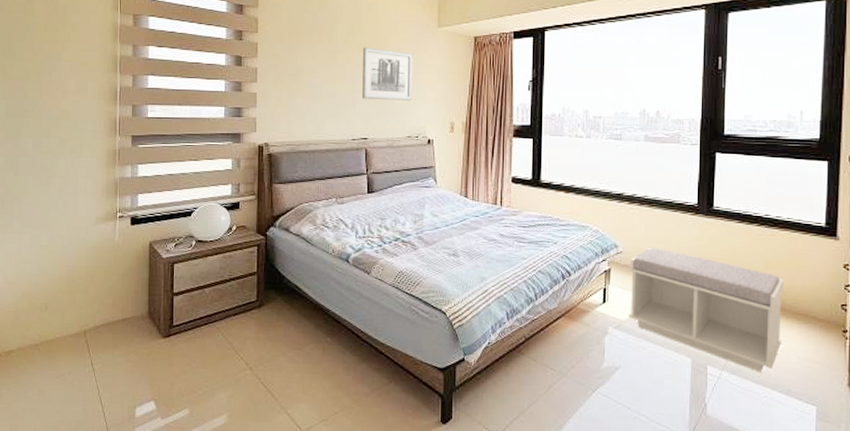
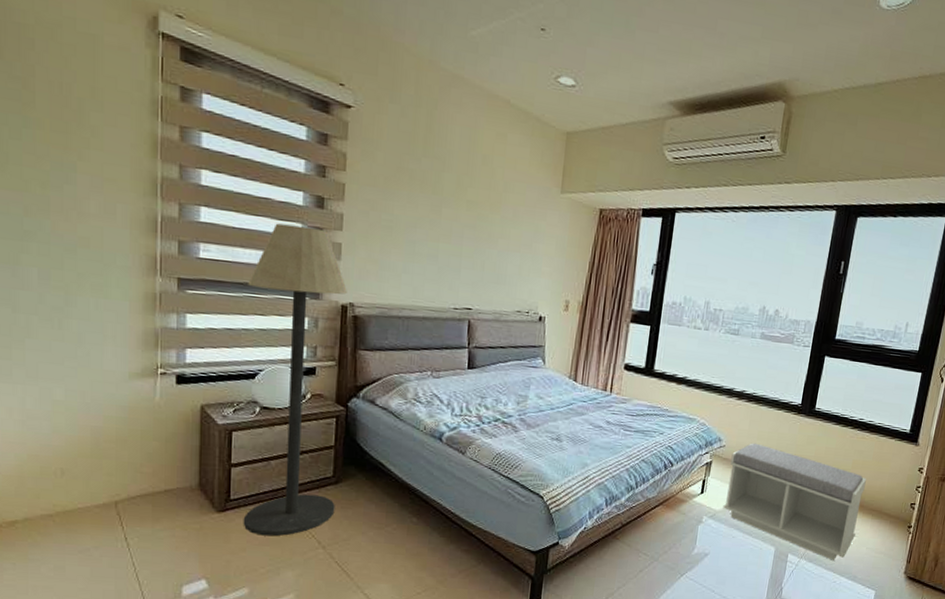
floor lamp: none [183,82,262,359] -> present [243,223,347,537]
wall art: present [362,47,413,101] -> none [469,205,531,272]

